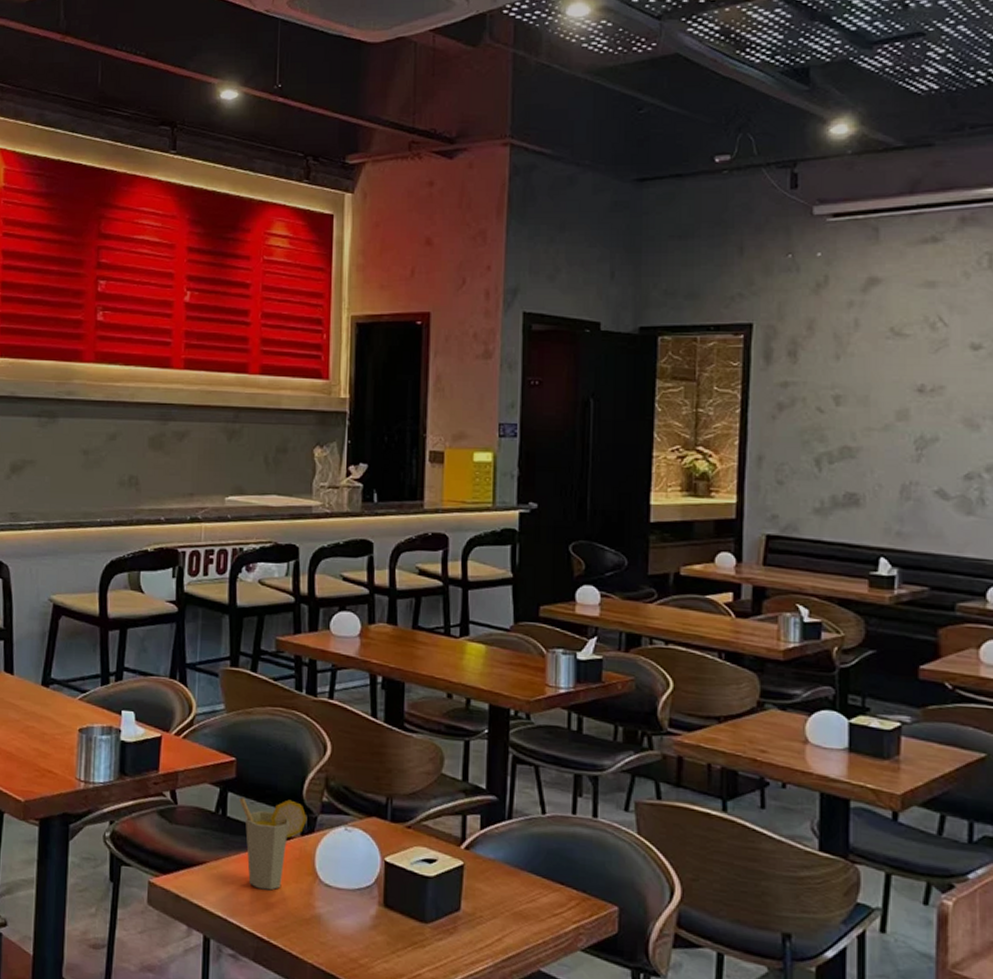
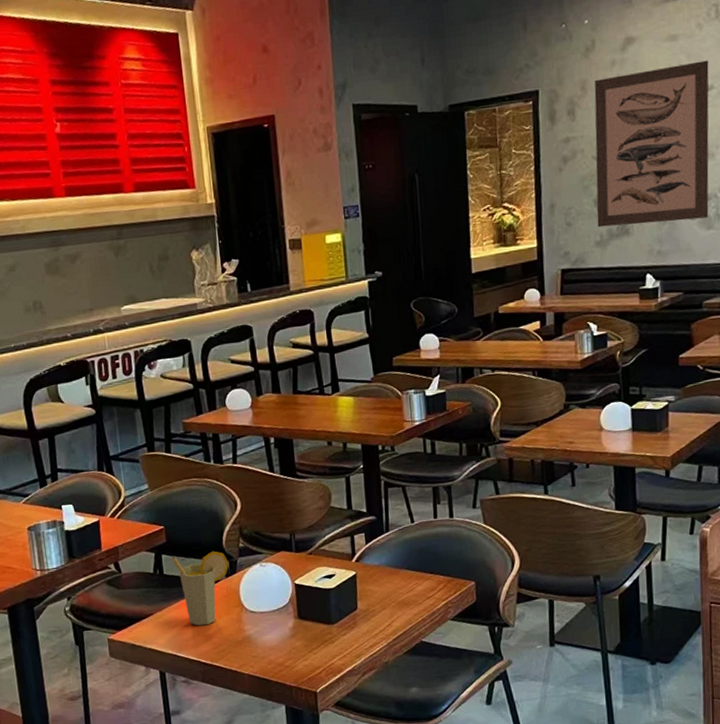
wall art: none [817,315,977,501] -> present [594,60,709,228]

